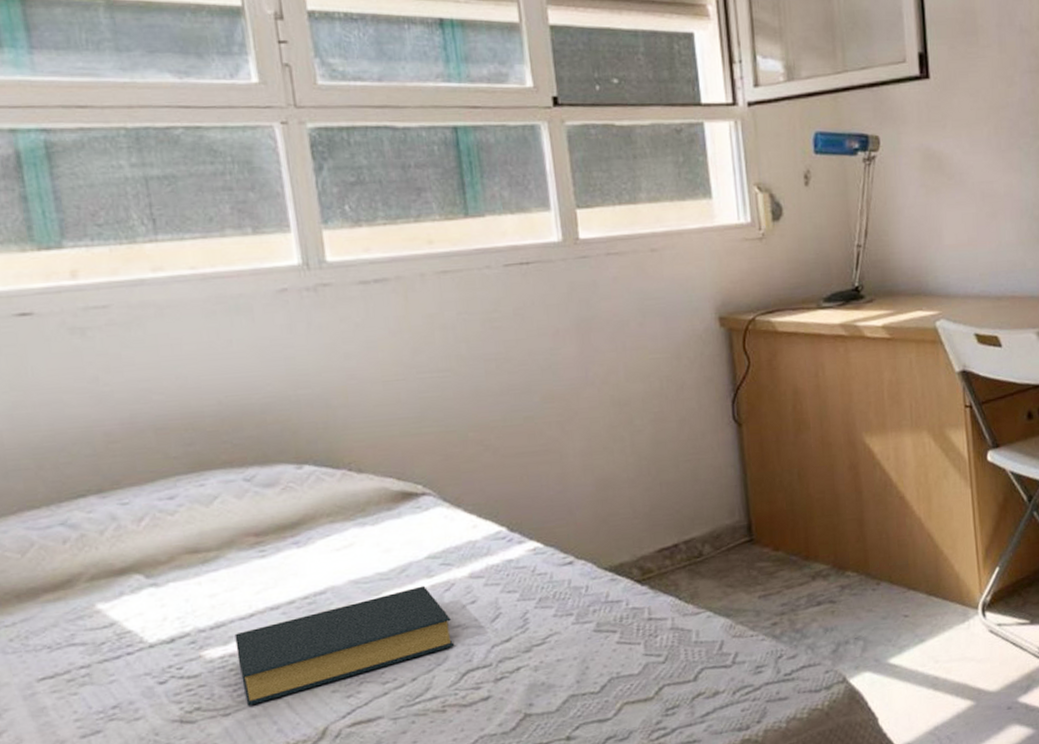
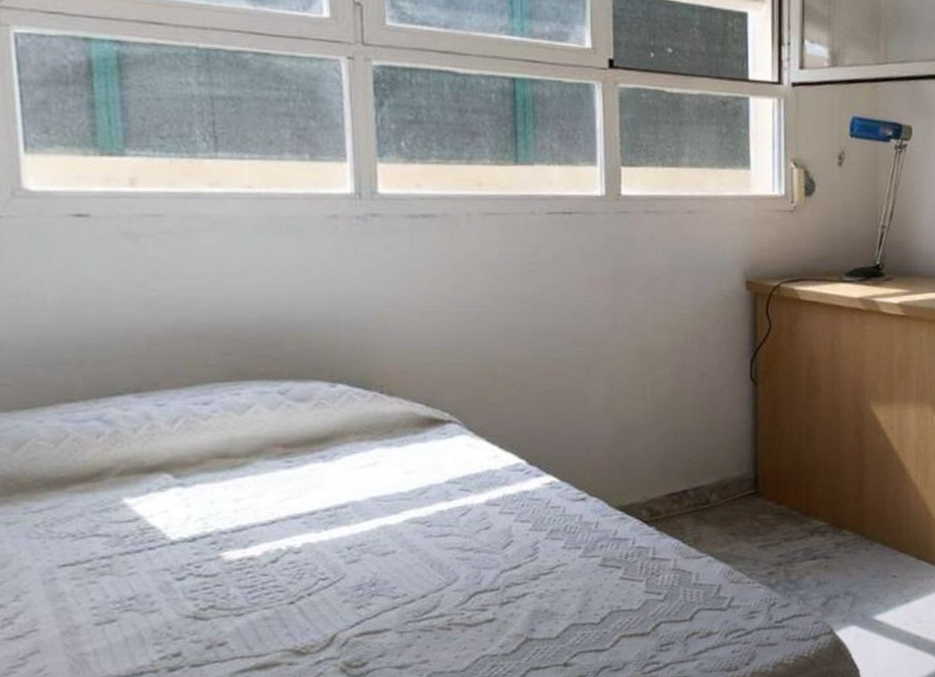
hardback book: present [235,585,455,706] -> none [255,508,466,609]

